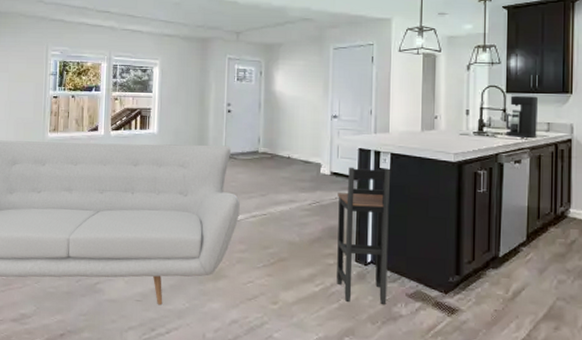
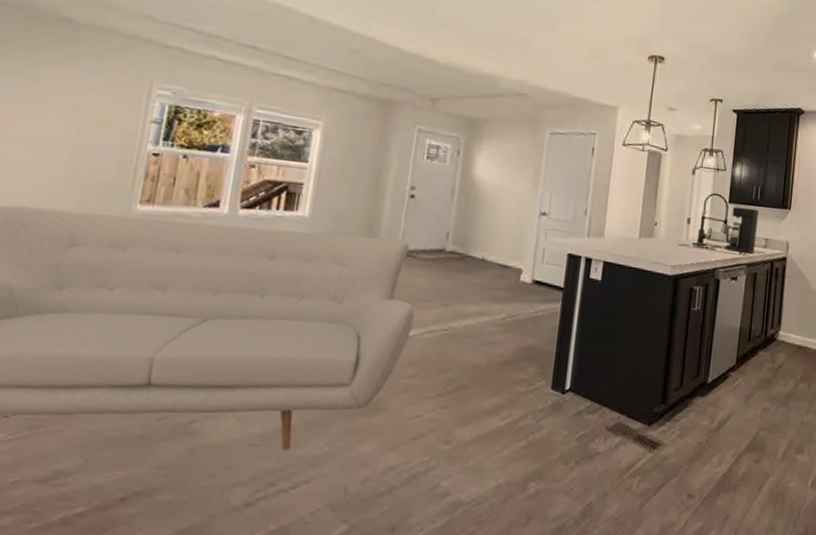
bar stool: present [337,167,391,304] -> none [527,275,602,440]

